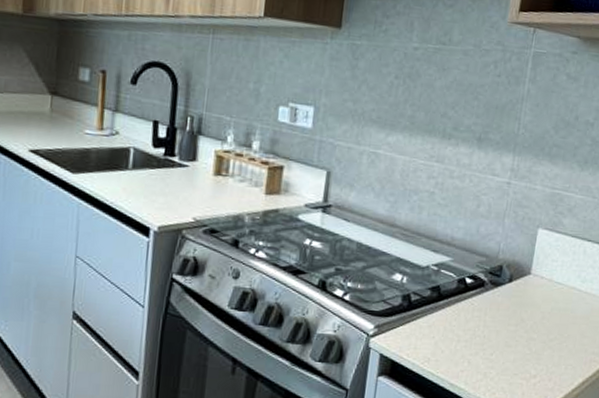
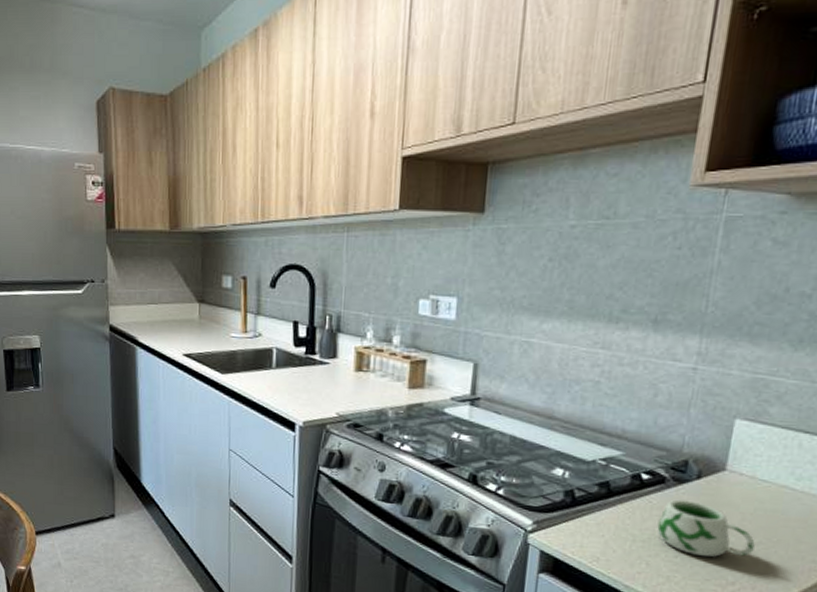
mug: none [477,301,552,354] -> present [657,499,755,558]

